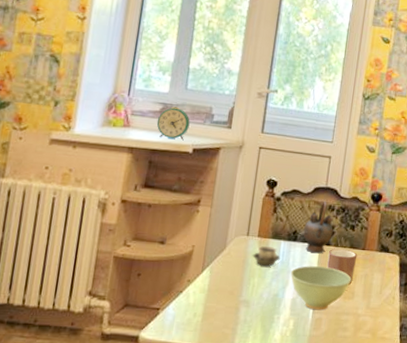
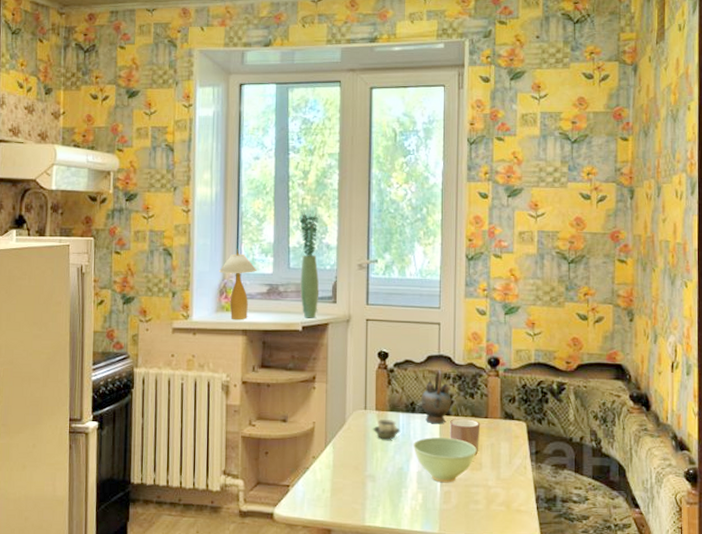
table lamp: none [110,64,153,137] -> present [219,249,258,320]
alarm clock: present [156,106,190,139] -> none [265,286,296,319]
vase: none [194,32,223,142] -> present [299,210,319,318]

